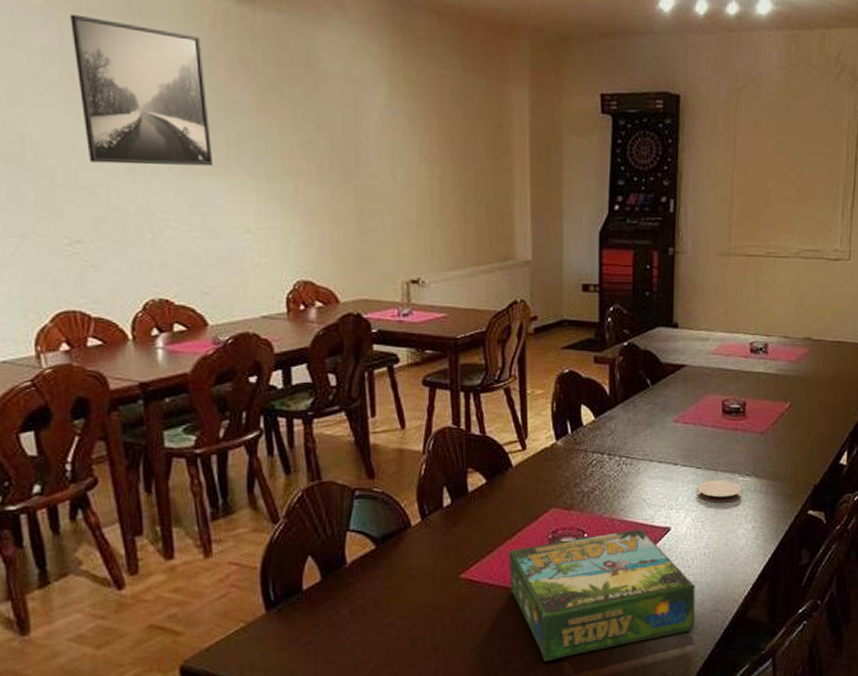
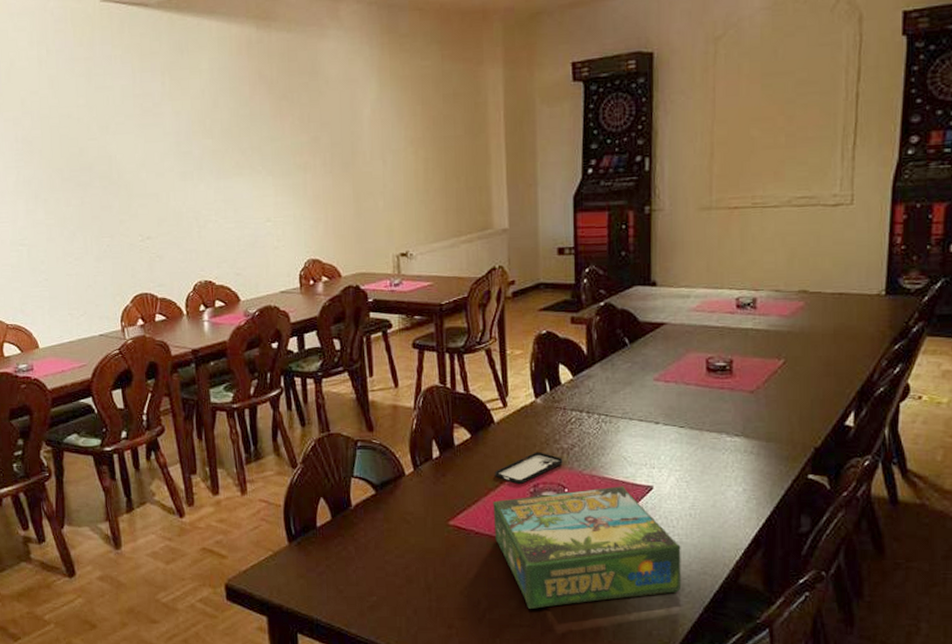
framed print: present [70,14,214,166] -> none [139,57,242,174]
smartphone: none [512,496,583,531] -> present [495,451,563,484]
coaster: present [697,480,742,503] -> none [681,439,731,463]

